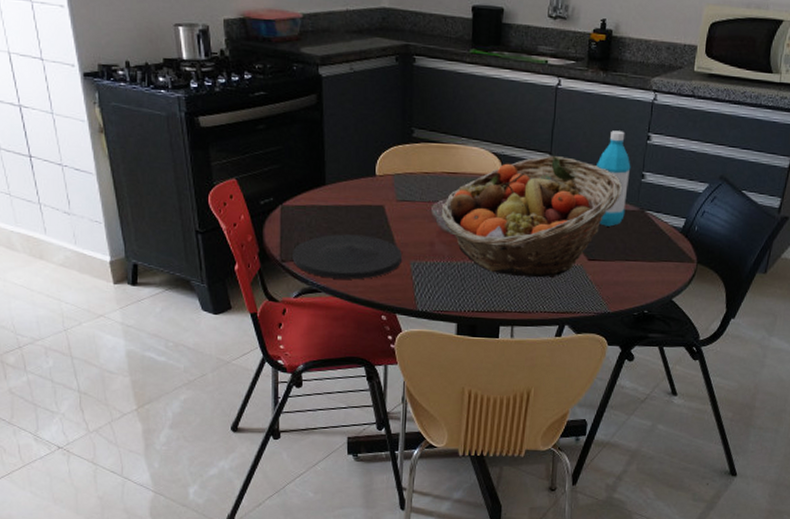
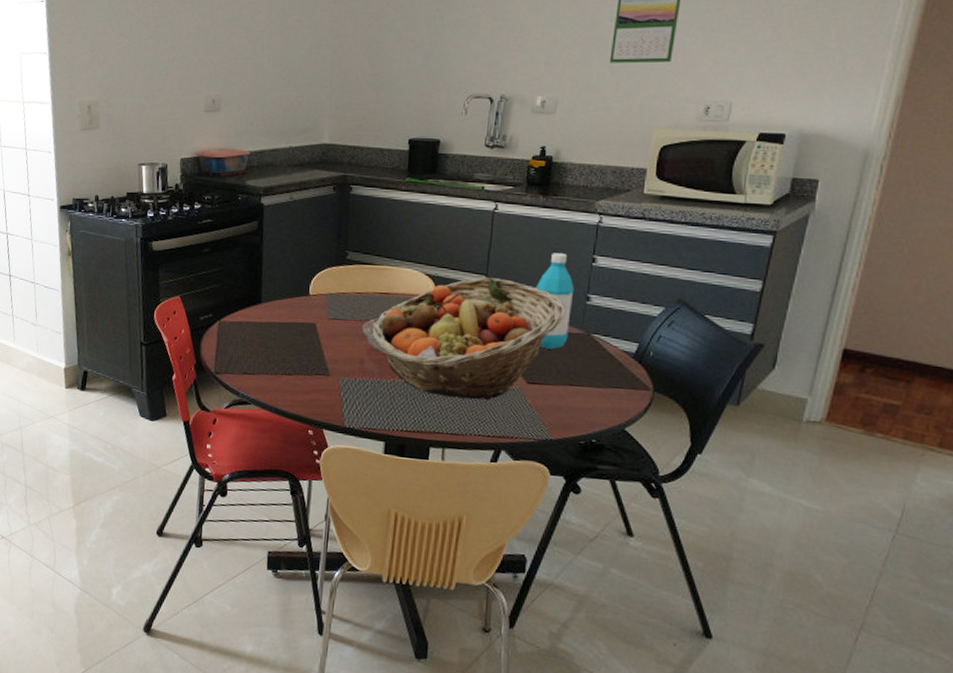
plate: present [292,234,402,280] -> none [226,349,331,394]

